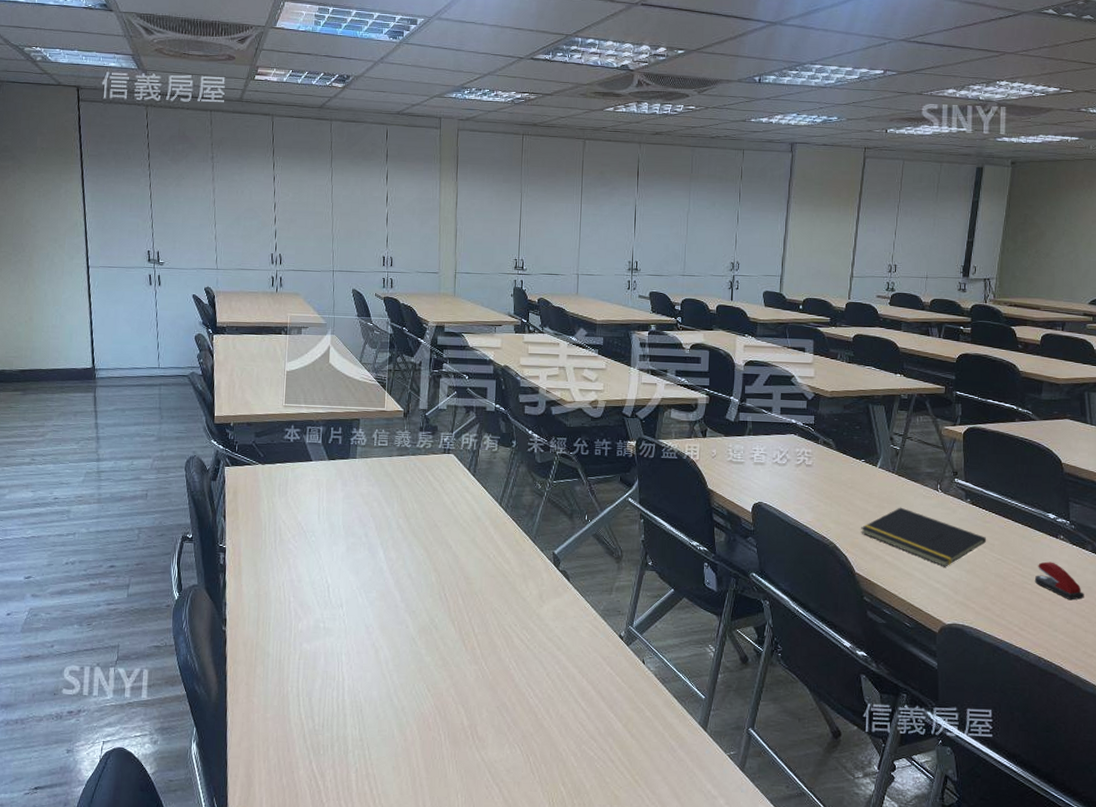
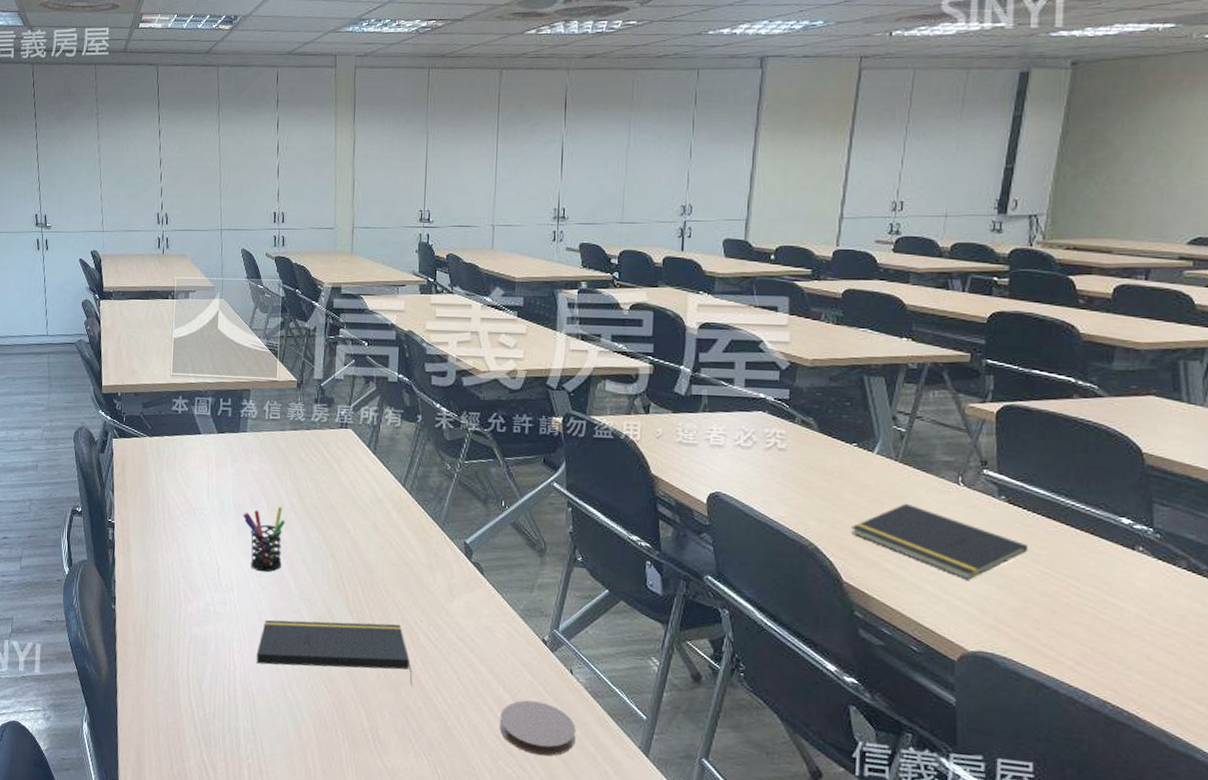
pen holder: none [351,527,392,588] -> present [242,507,285,572]
notepad: none [364,629,507,686] -> present [256,619,412,688]
coaster: none [583,689,648,738] -> present [500,700,576,756]
stapler: present [1034,561,1084,600] -> none [1098,579,1174,631]

